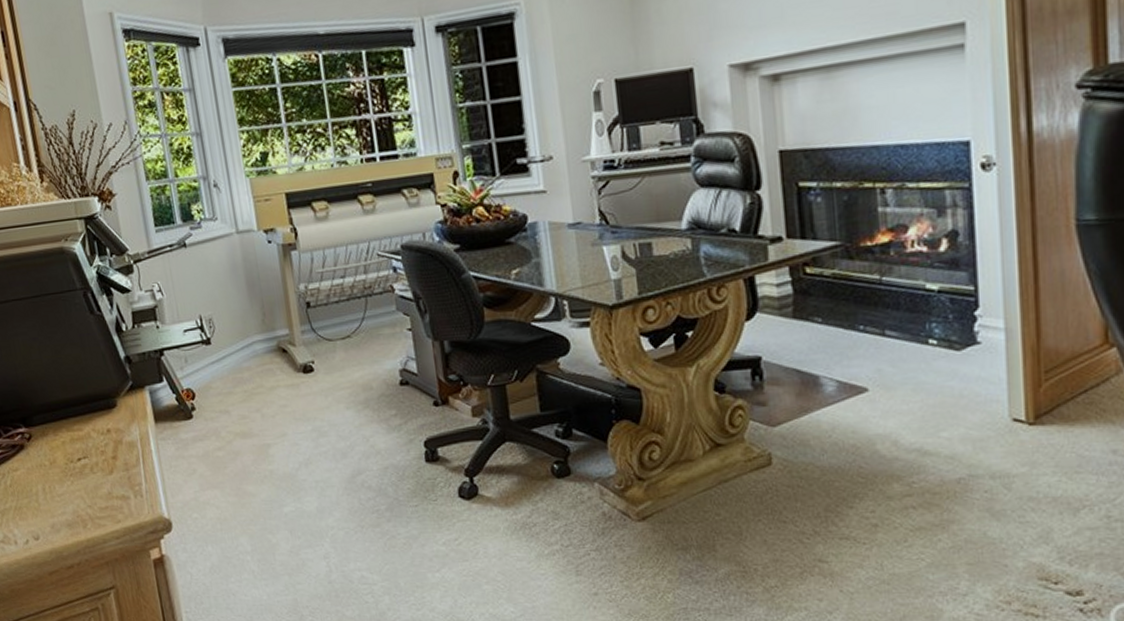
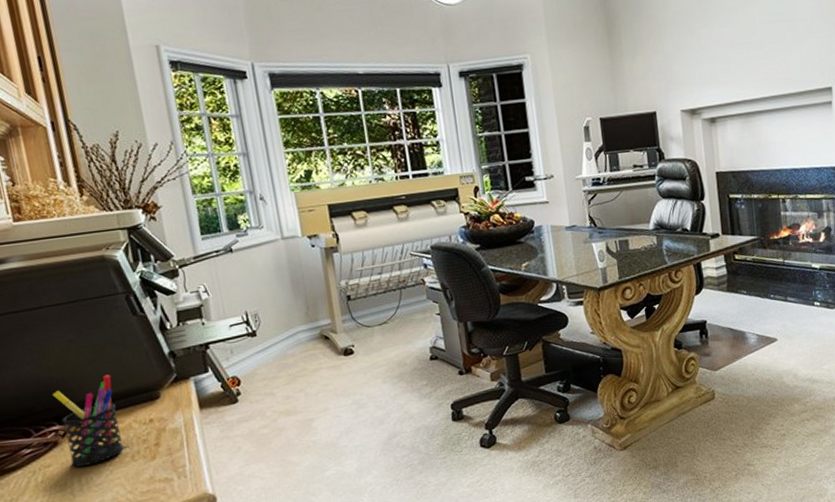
pen holder: none [18,377,84,473] -> present [52,374,124,467]

